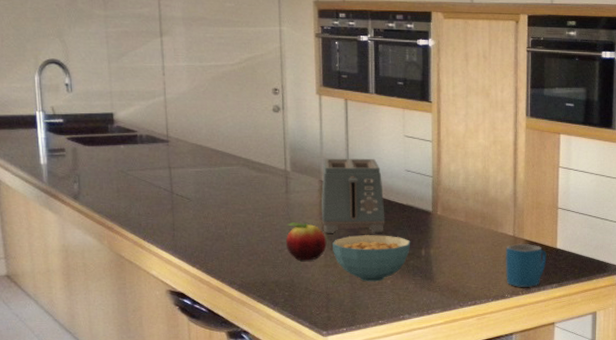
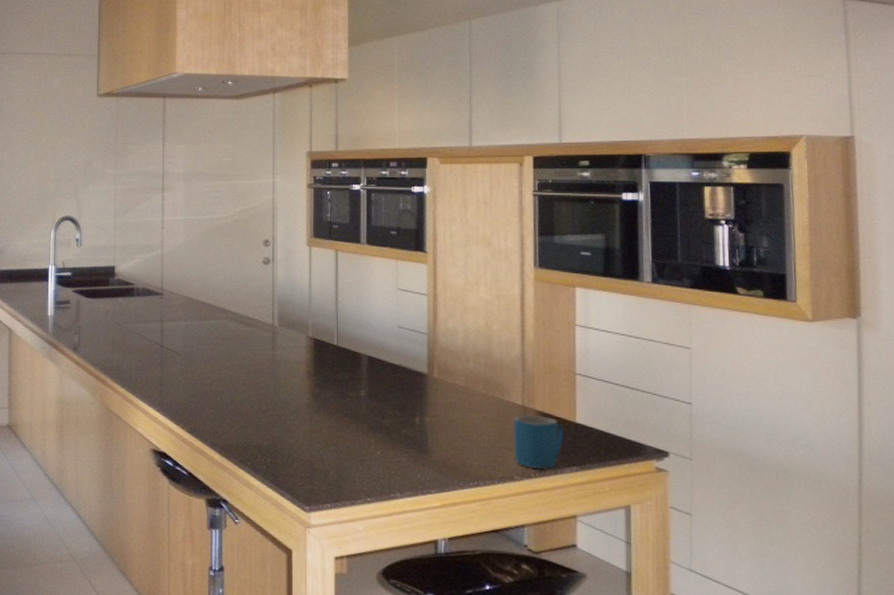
fruit: present [285,222,327,261] -> none [269,381,312,424]
toaster: present [321,158,385,233] -> none [307,312,376,396]
cereal bowl: present [331,235,411,282] -> none [317,398,404,452]

